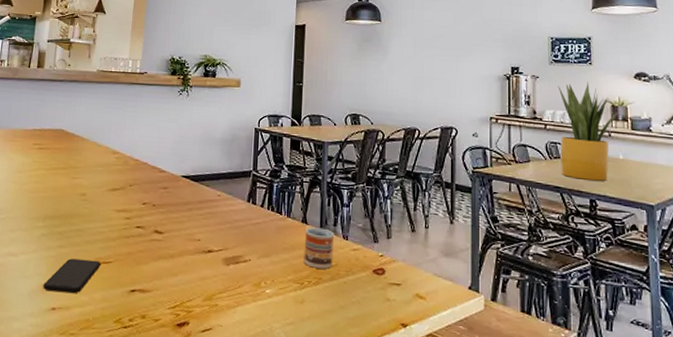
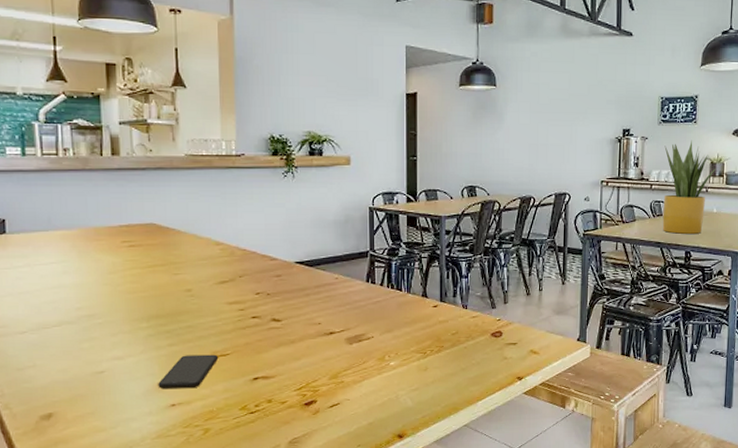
cup: present [304,227,335,269] -> none [425,300,455,338]

